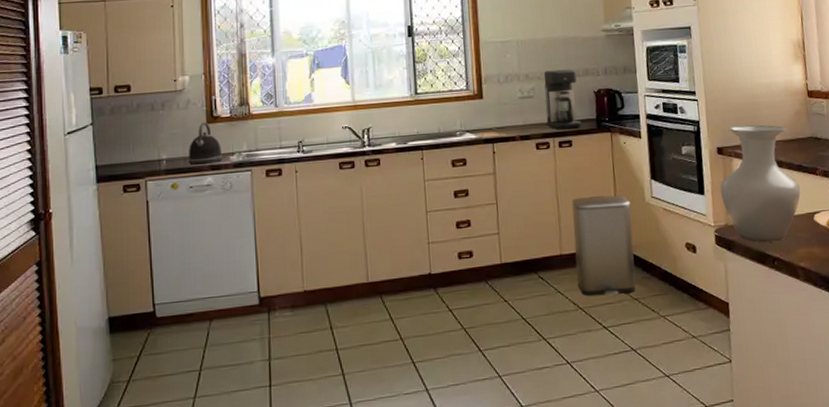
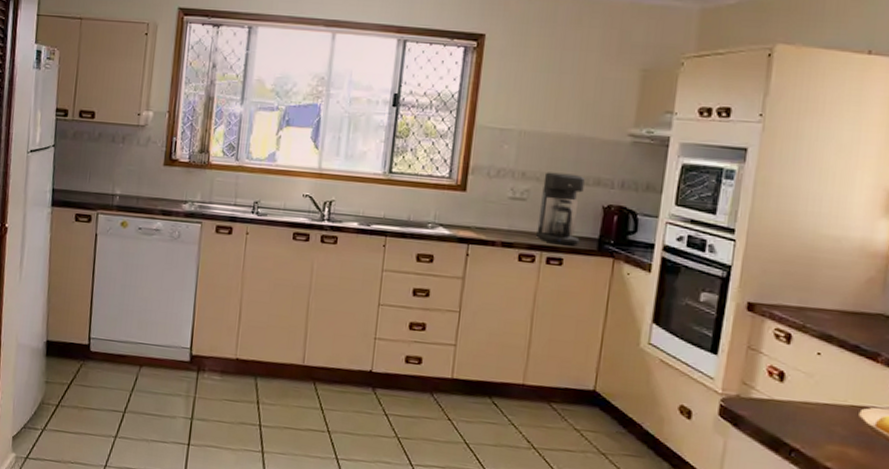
kettle: present [188,121,223,165] -> none [140,162,176,208]
pedal bin: present [572,195,636,296] -> none [535,325,620,446]
vase: present [719,124,801,243] -> none [738,280,850,431]

